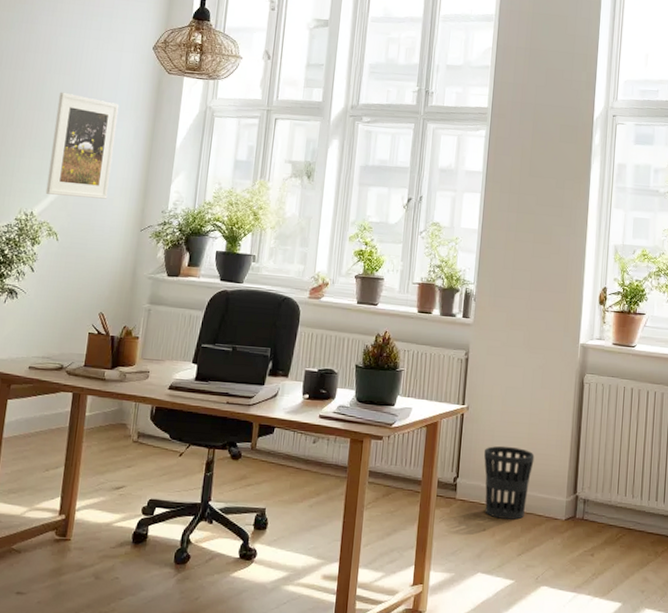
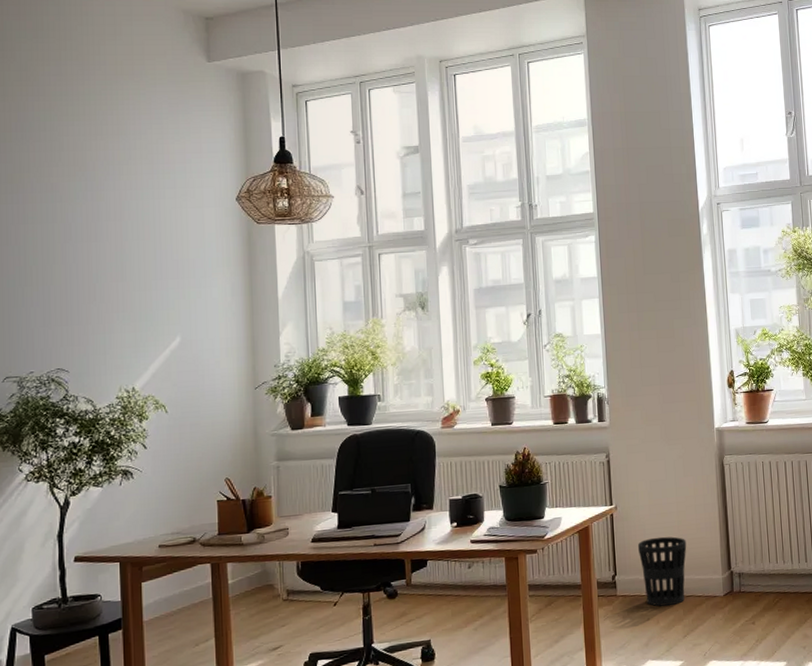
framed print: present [45,92,120,199] -> none [141,258,213,367]

